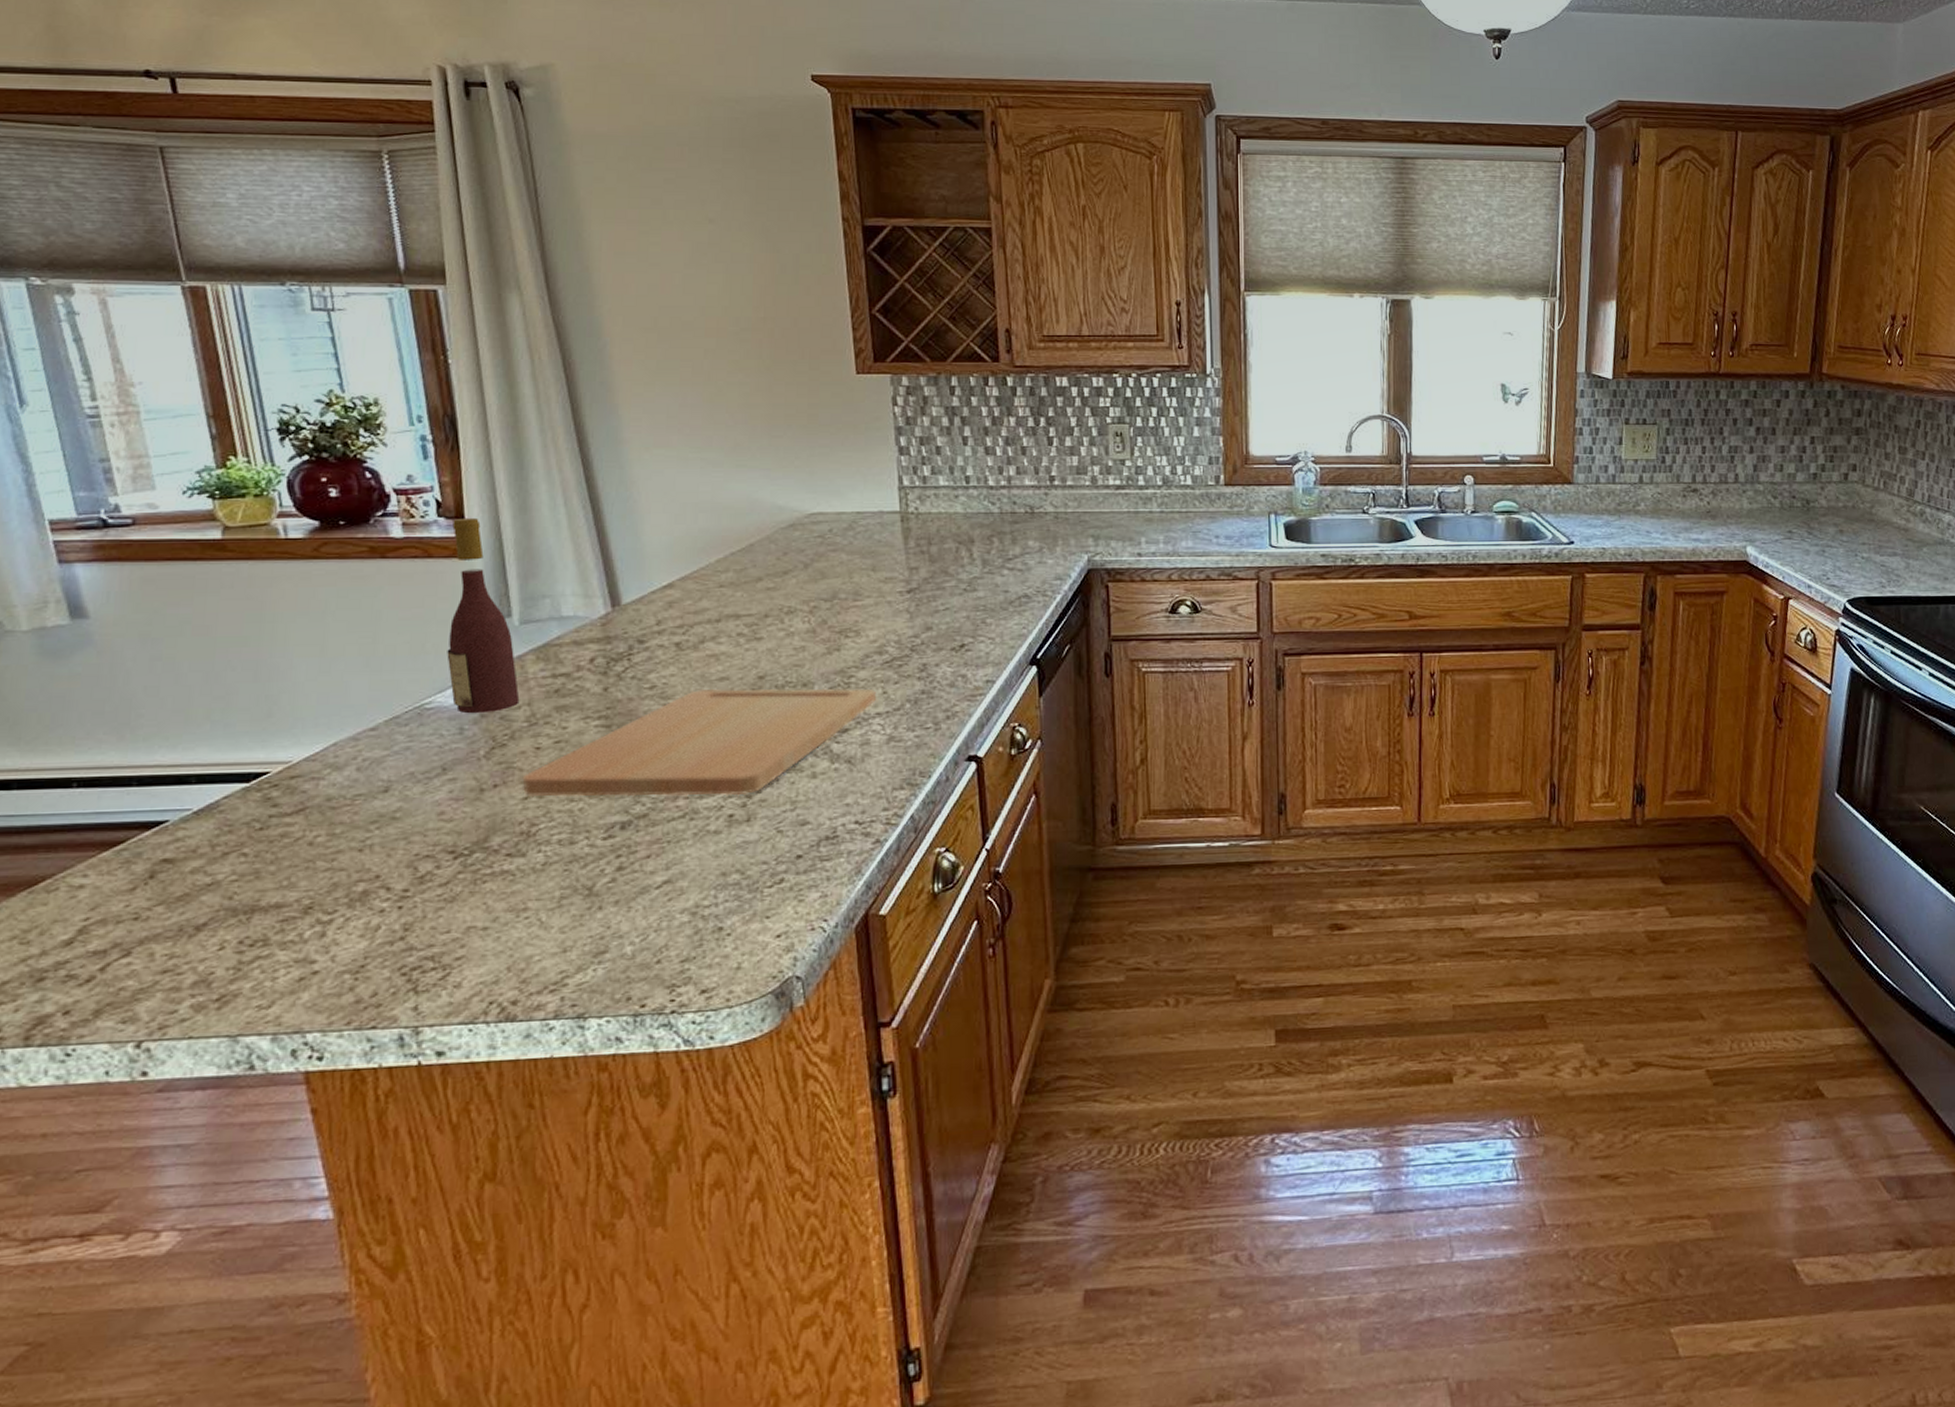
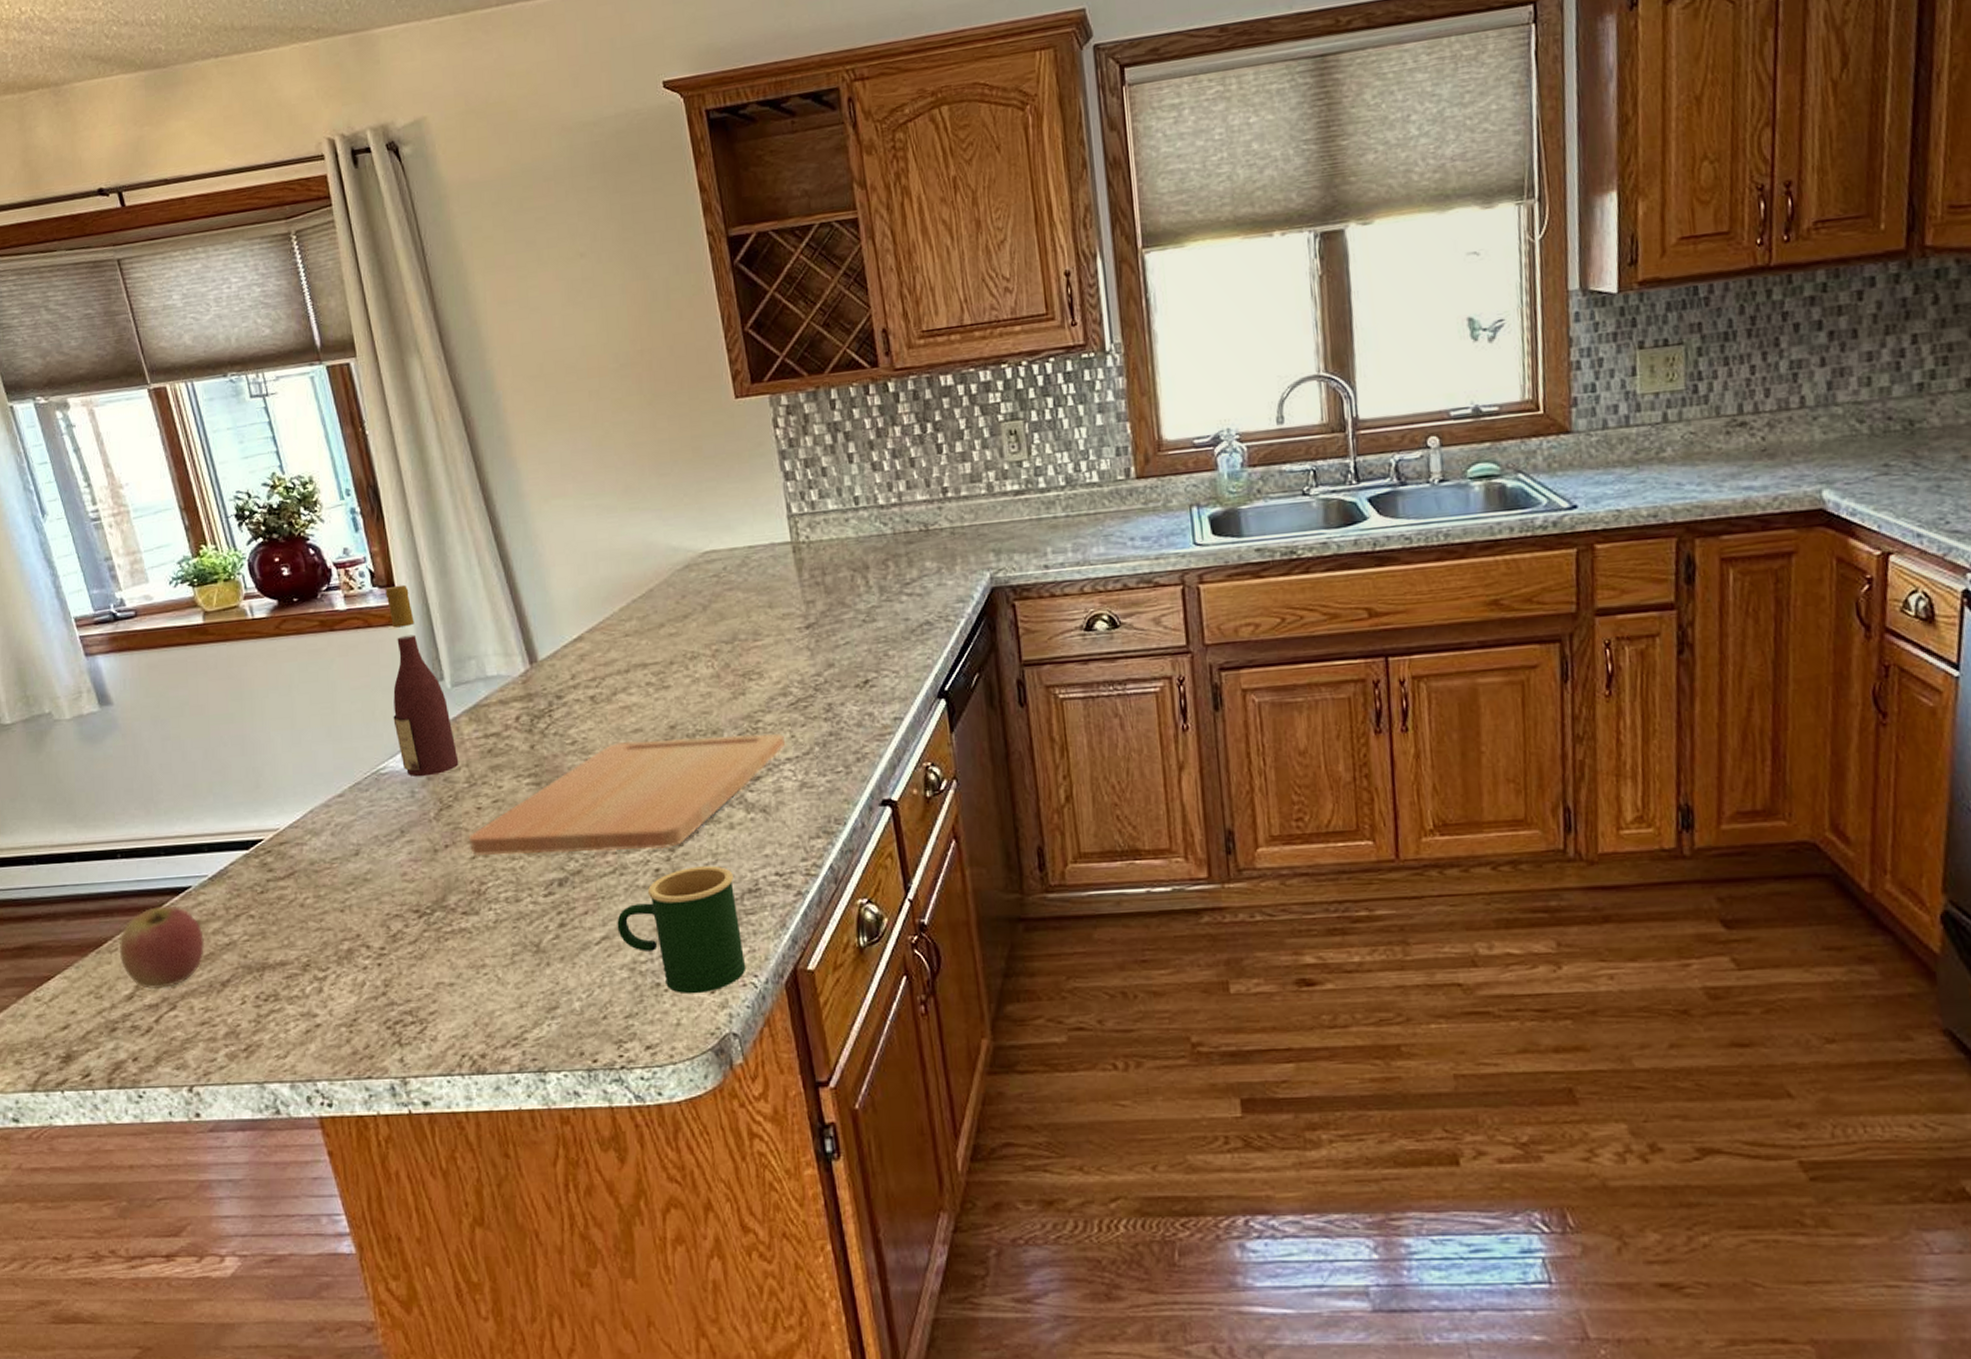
apple: none [60,841,179,935] -> present [119,906,205,990]
mug: none [681,813,816,939] -> present [617,865,746,995]

